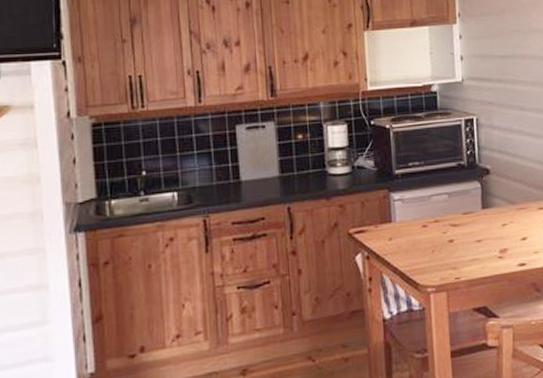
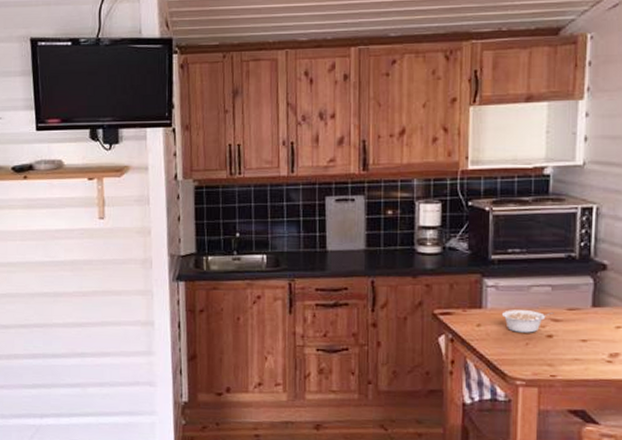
legume: none [409,217,452,242] -> present [501,310,554,333]

